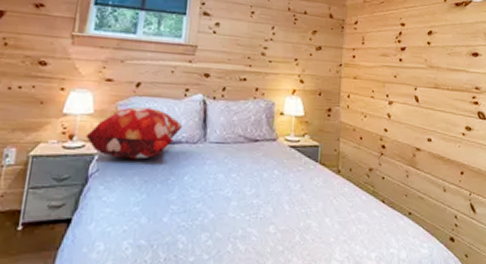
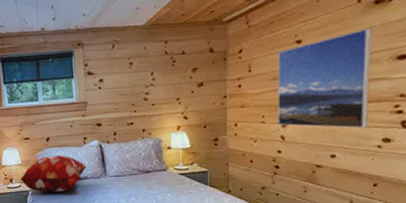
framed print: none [385,24,455,115] -> present [277,28,372,129]

